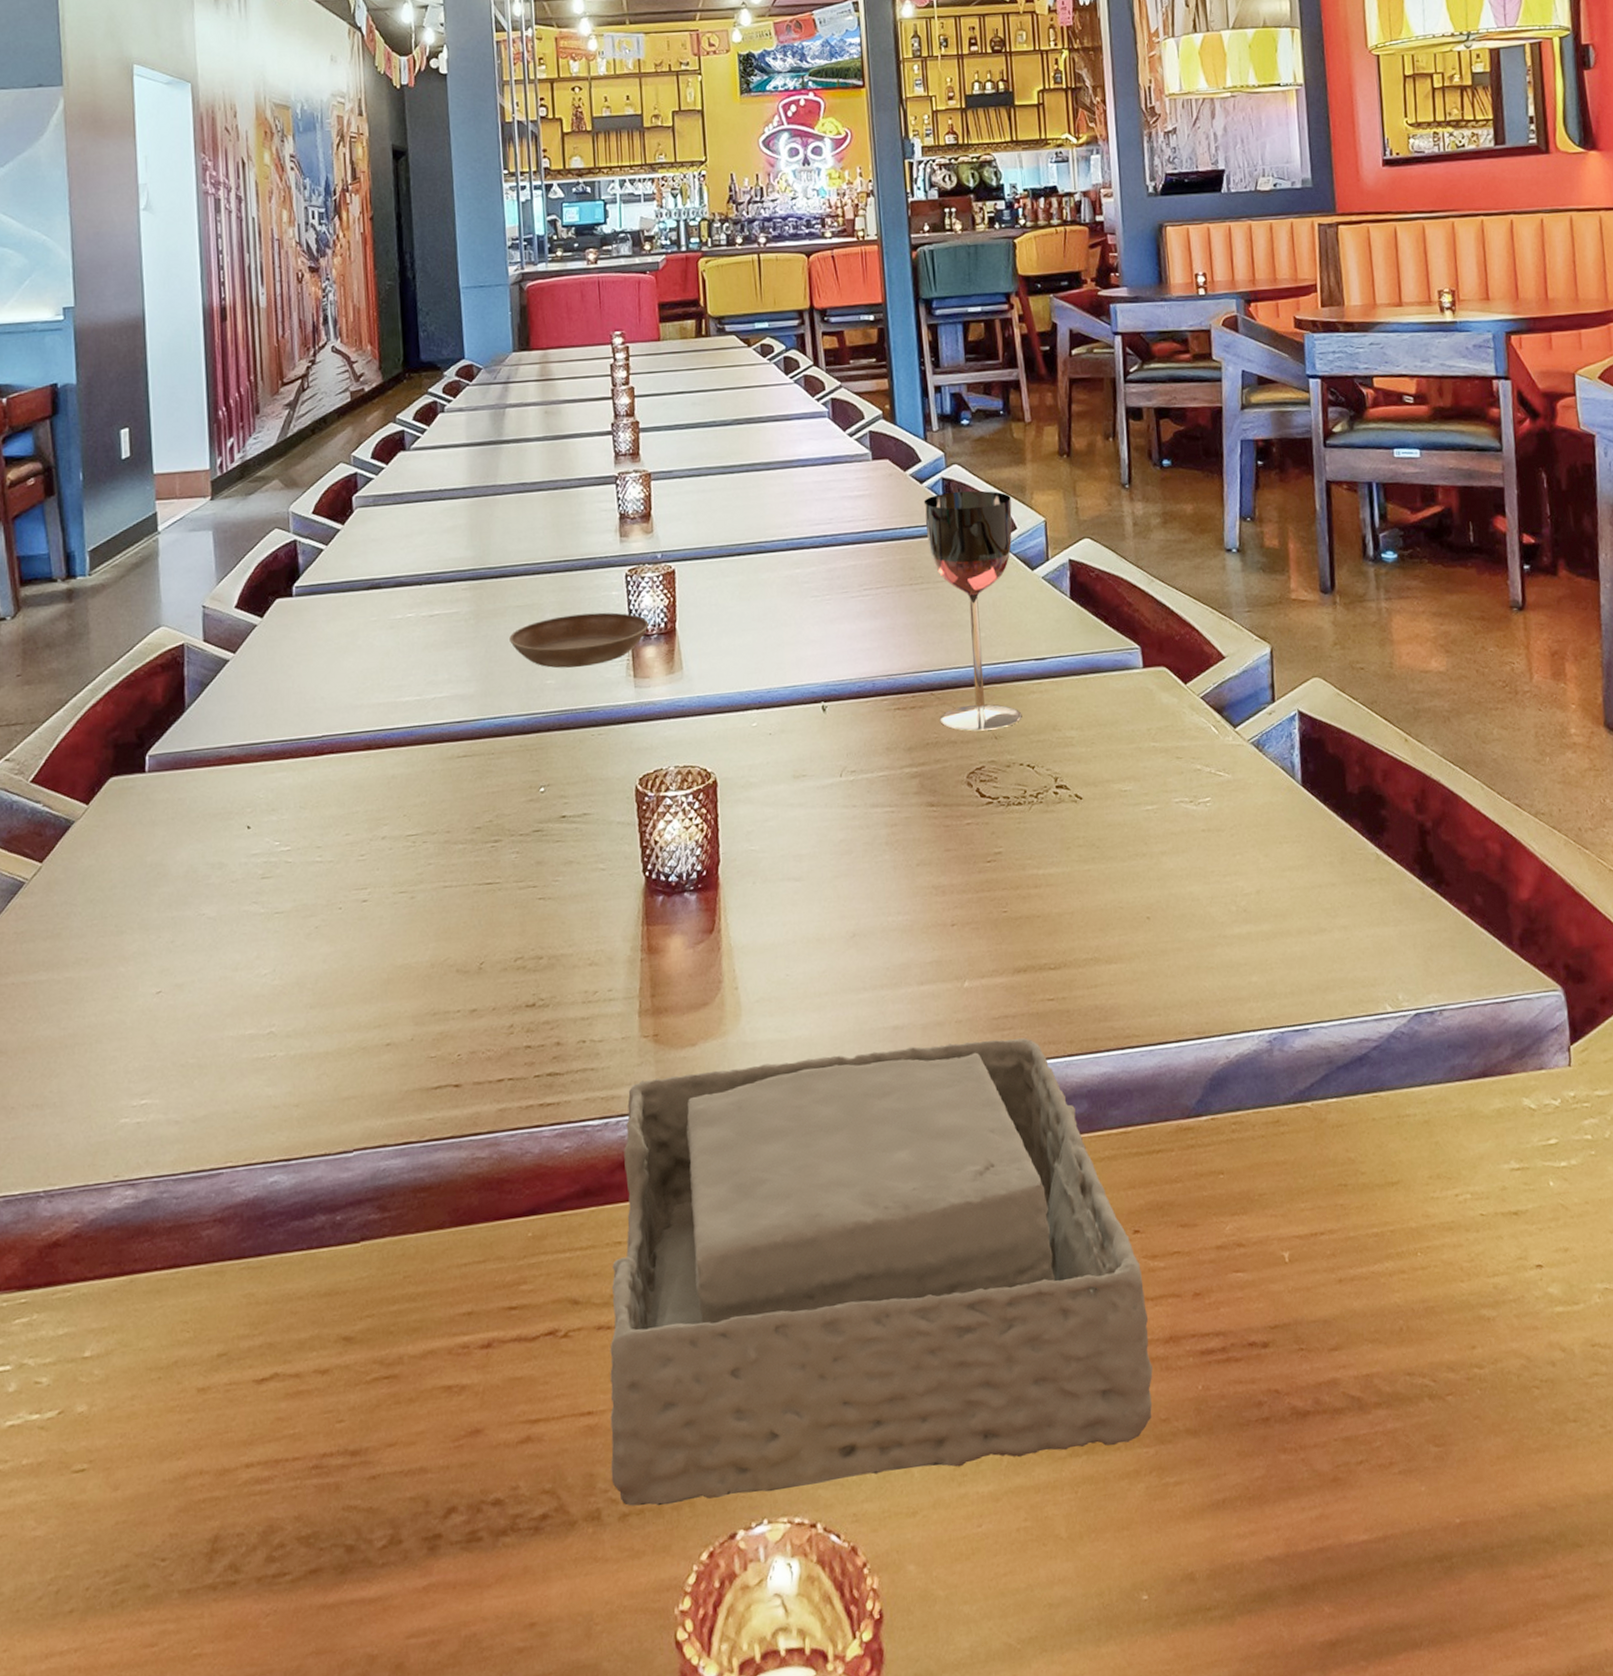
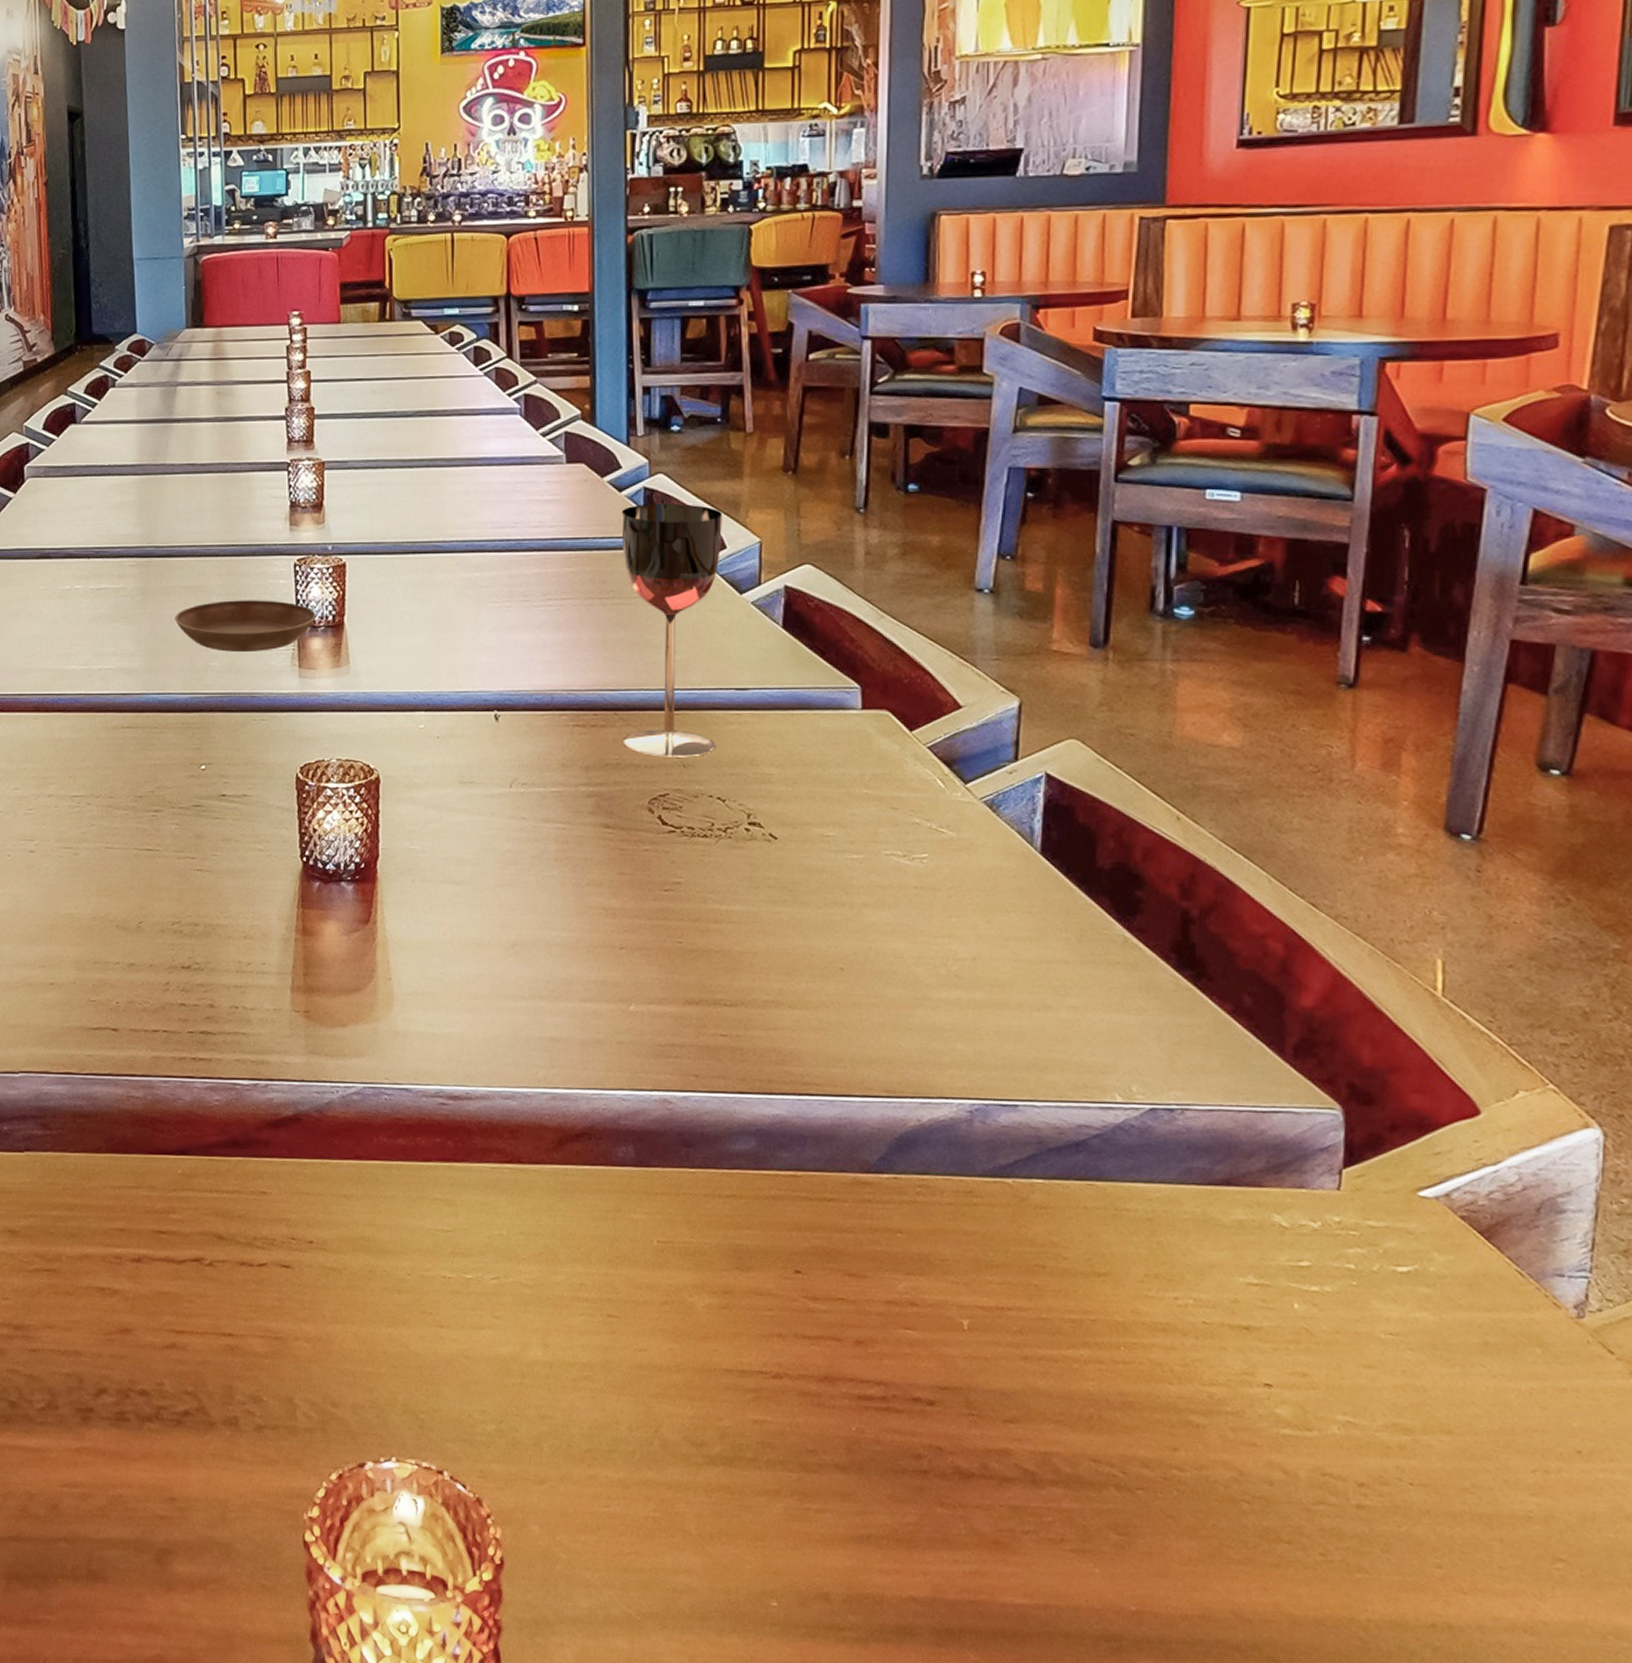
napkin holder: present [610,1038,1153,1507] -> none [249,1050,803,1464]

